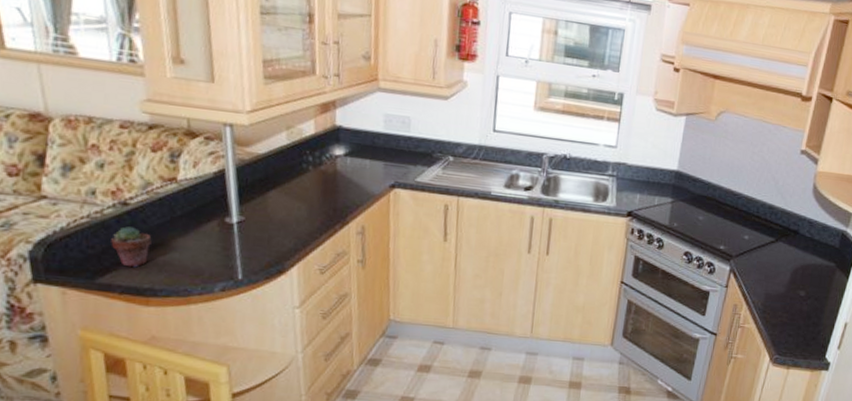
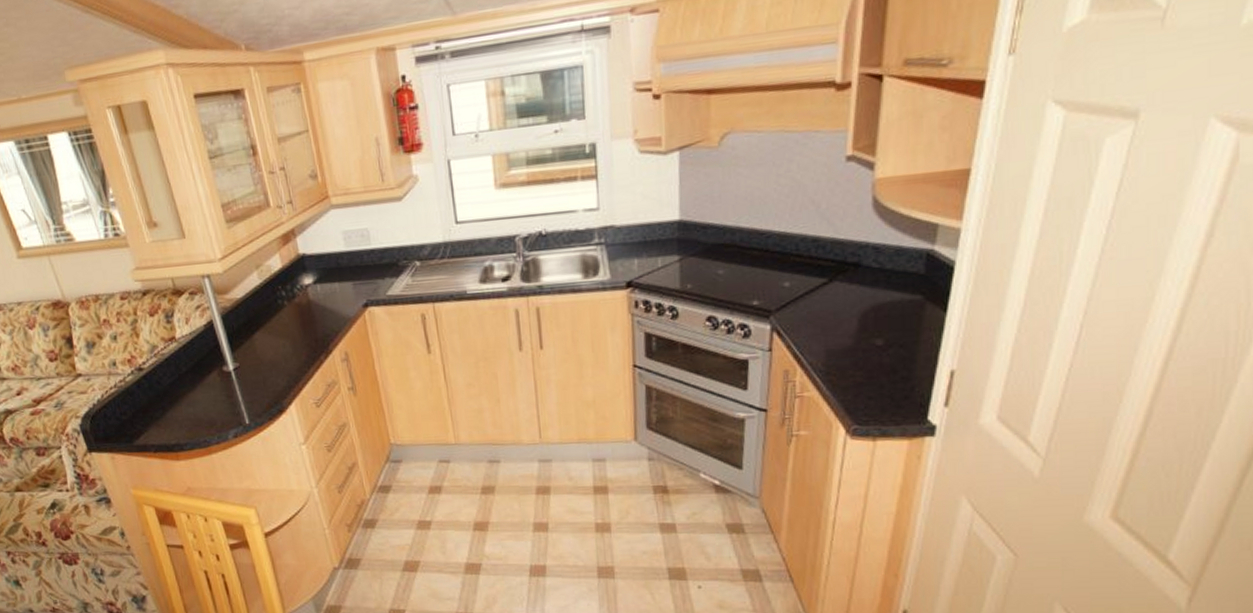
potted succulent: present [111,226,152,268] -> none [137,389,169,427]

